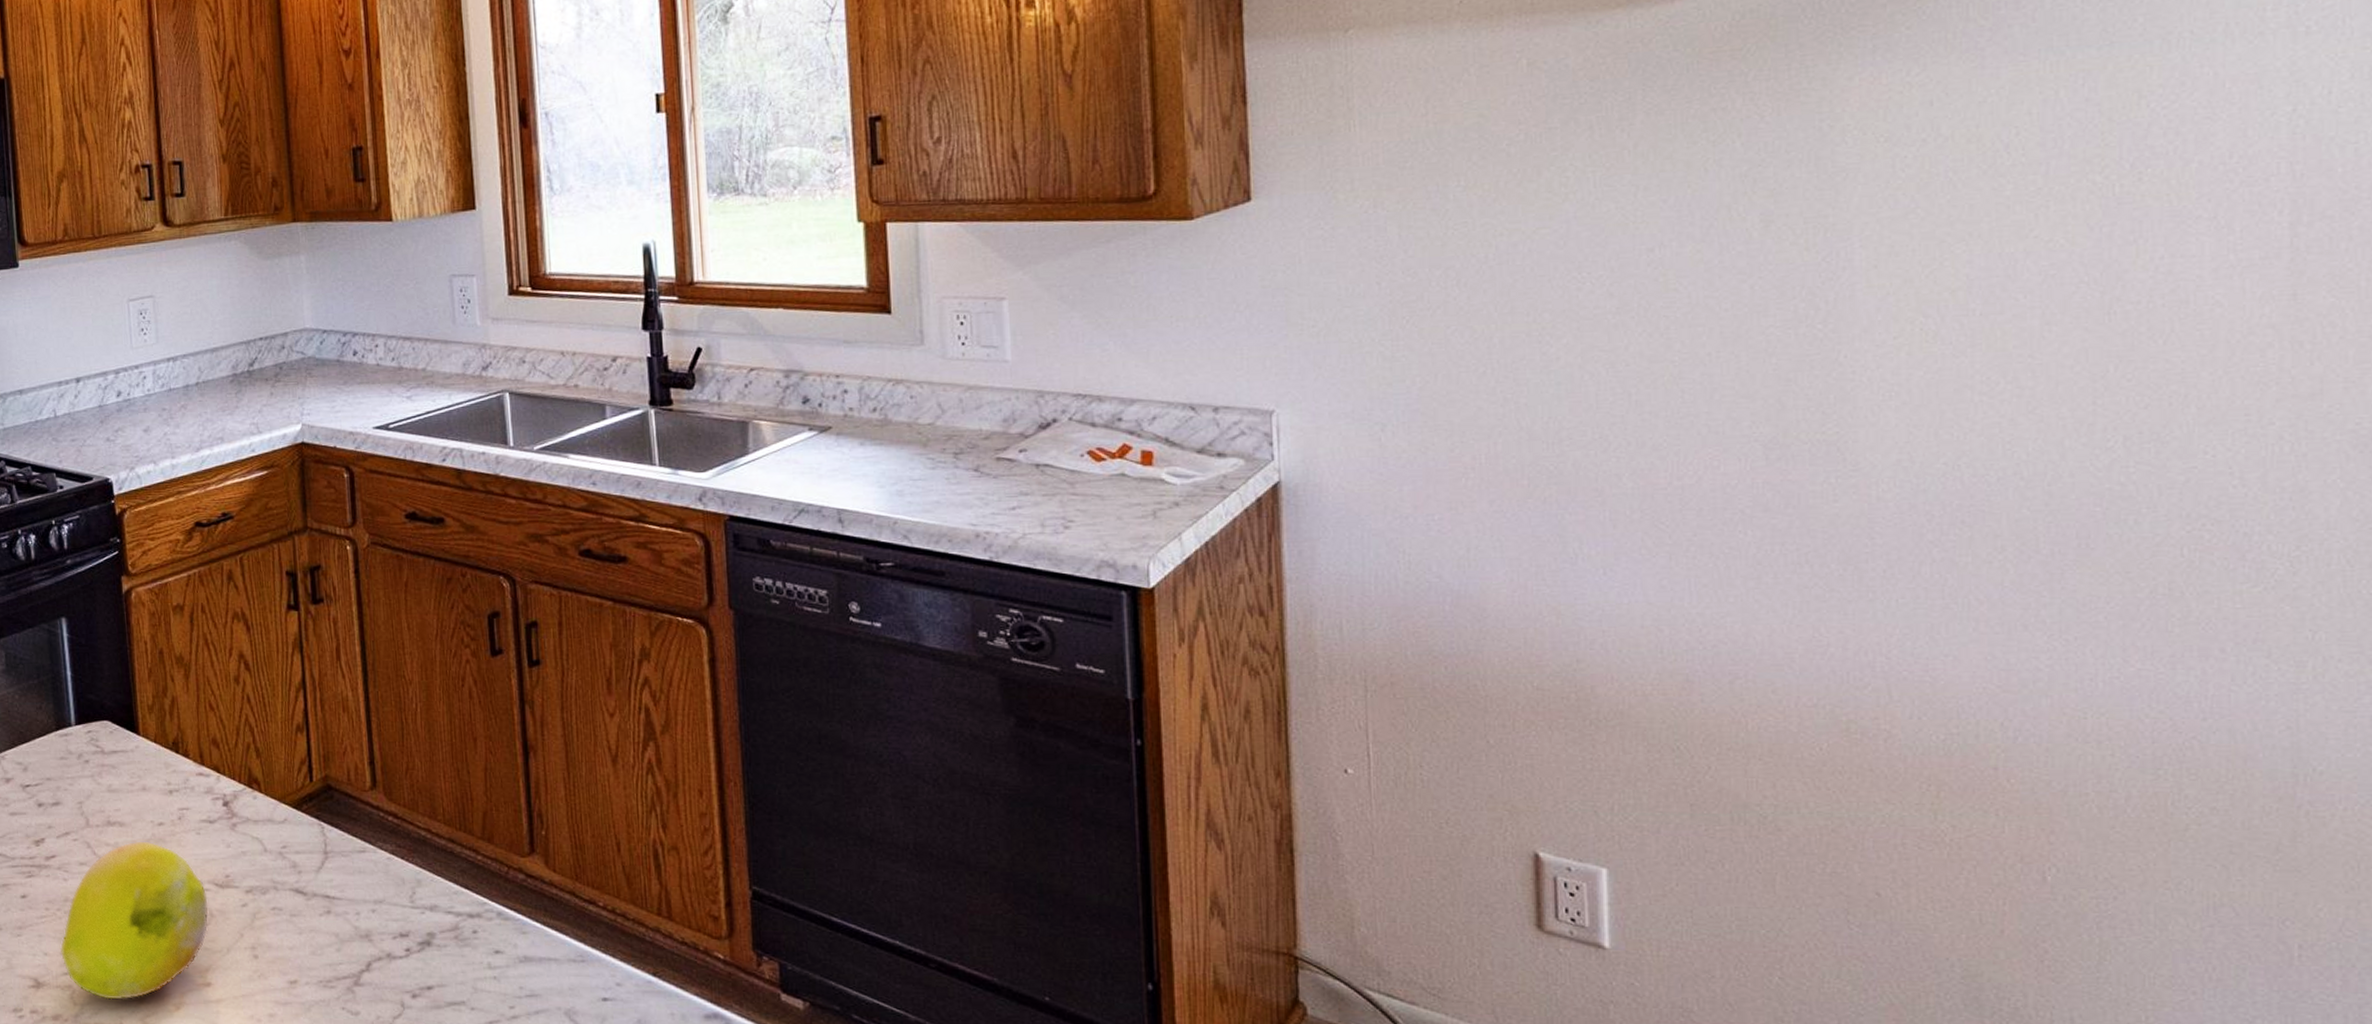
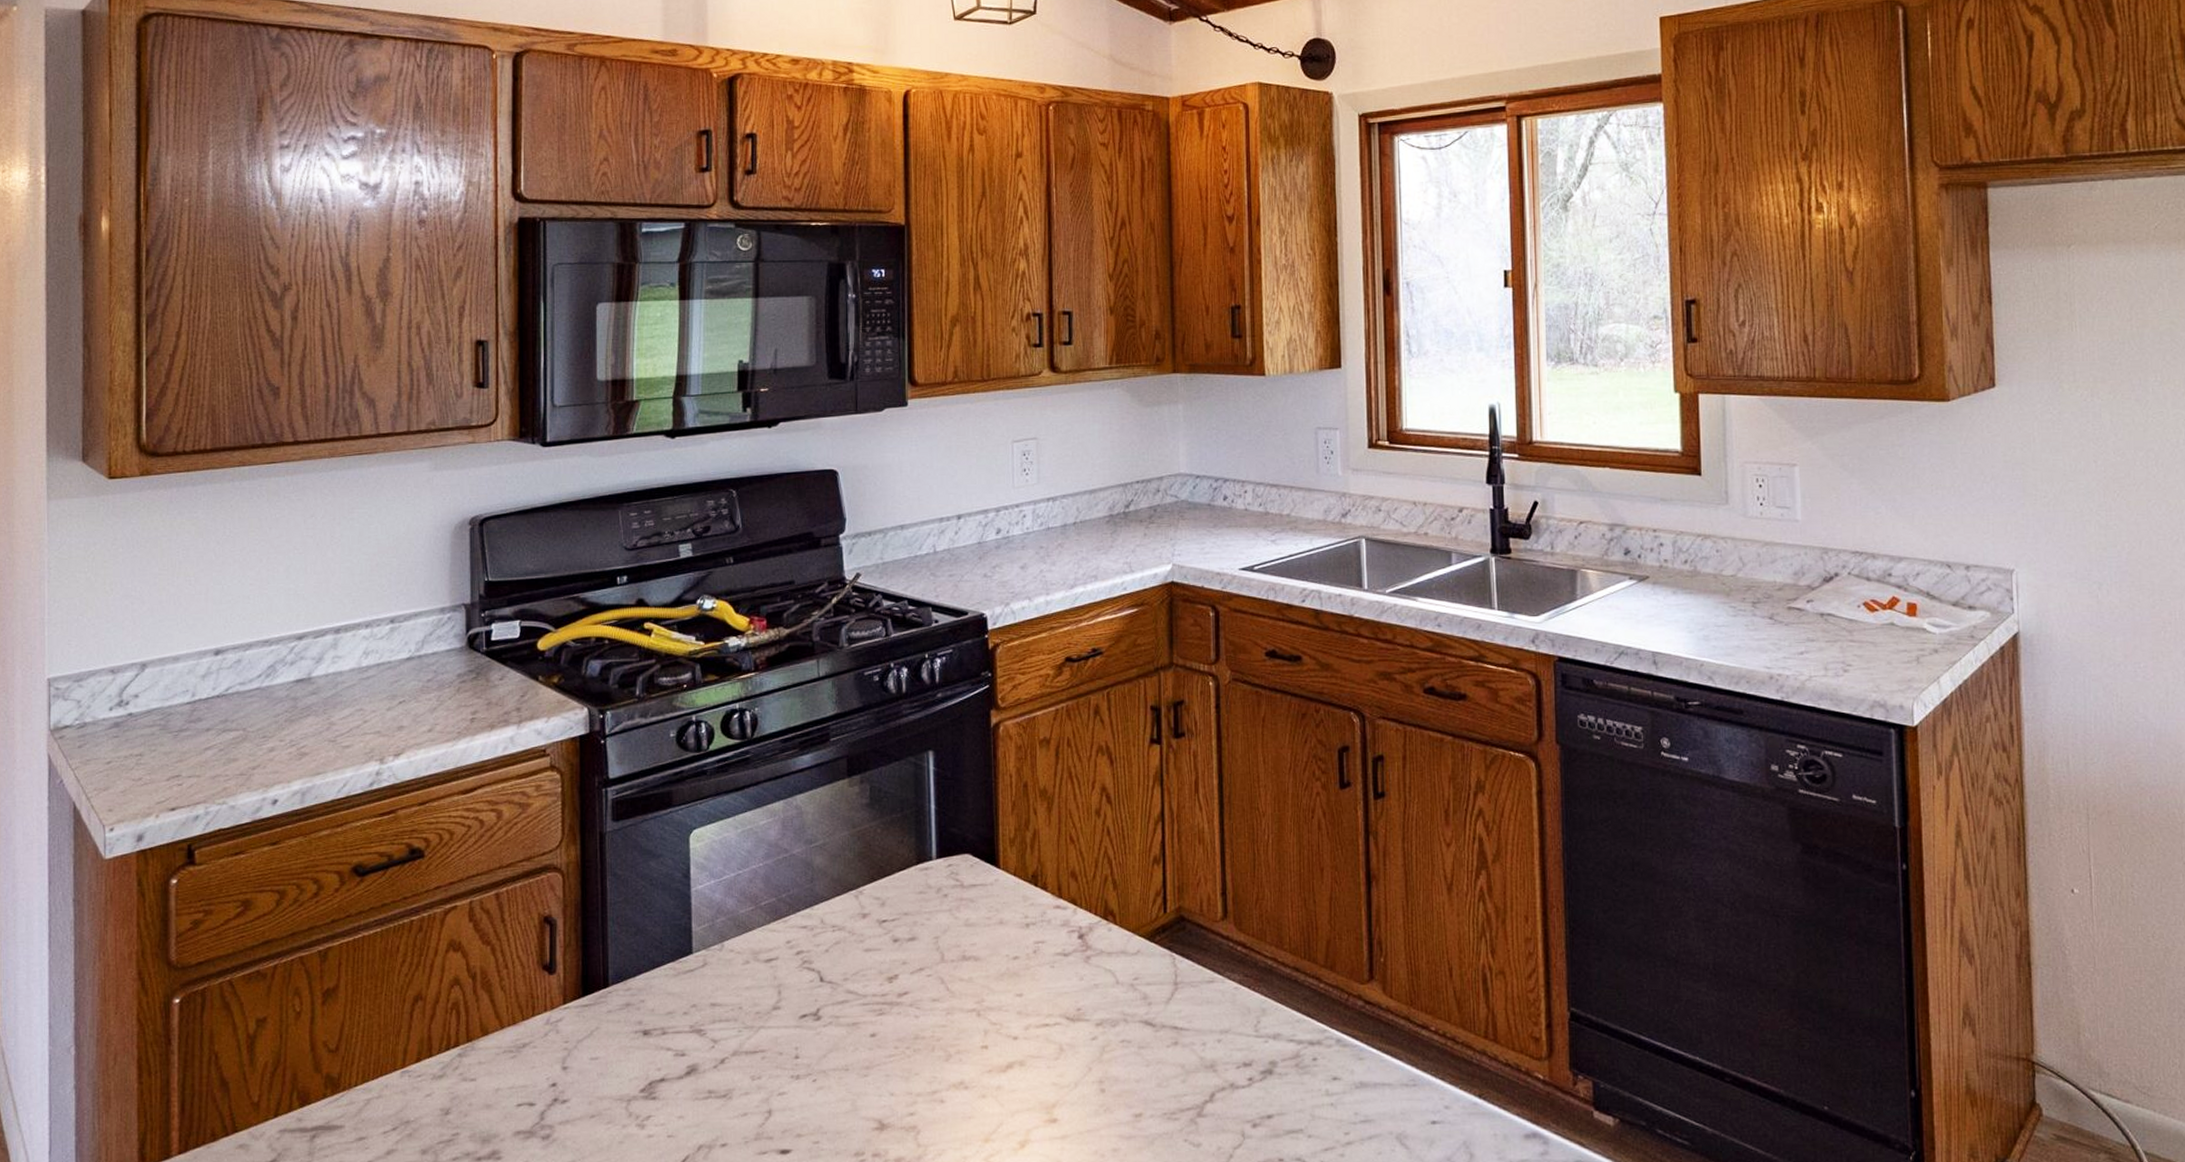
fruit: present [59,841,209,1000] -> none [906,975,1059,1140]

